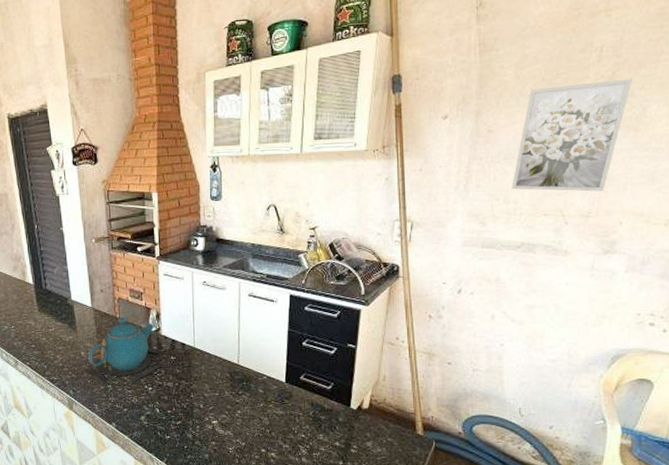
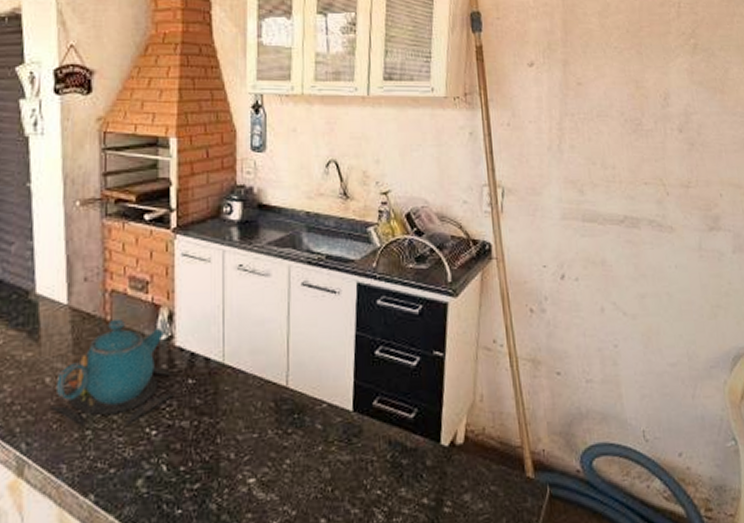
wall art: present [512,79,632,192] -> none [607,38,712,158]

